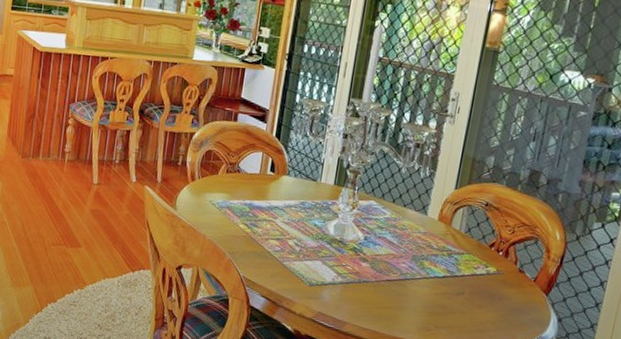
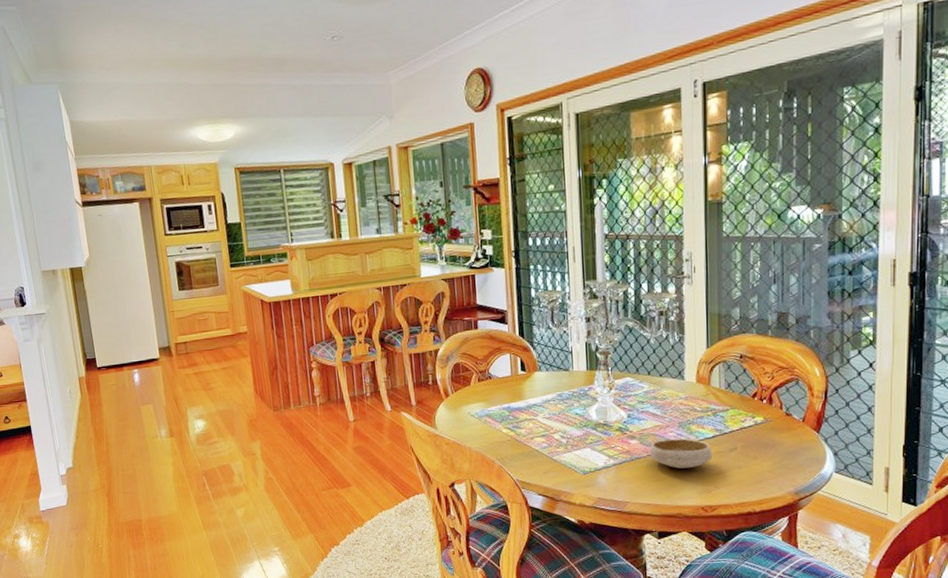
bowl: none [377,268,440,303] -> present [649,438,712,469]

